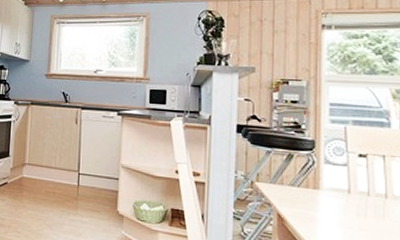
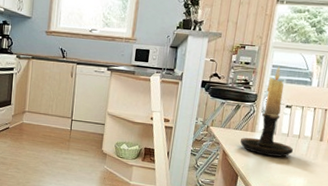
candle holder: none [299,104,381,225] -> present [240,66,294,157]

